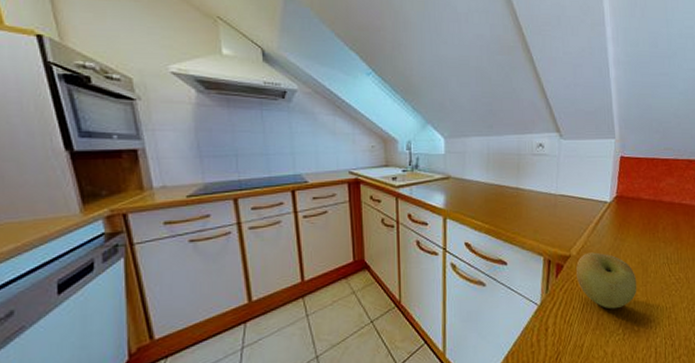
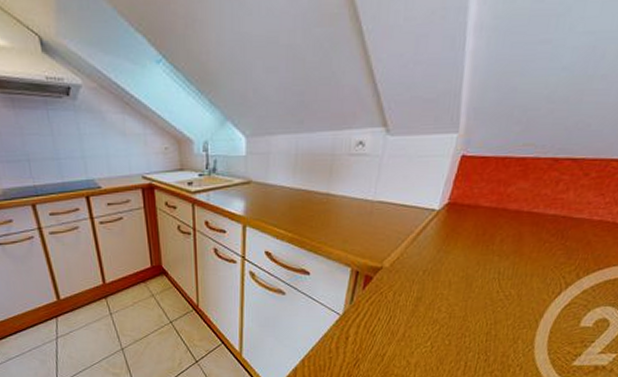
apple: present [576,252,637,309] -> none [386,264,457,323]

